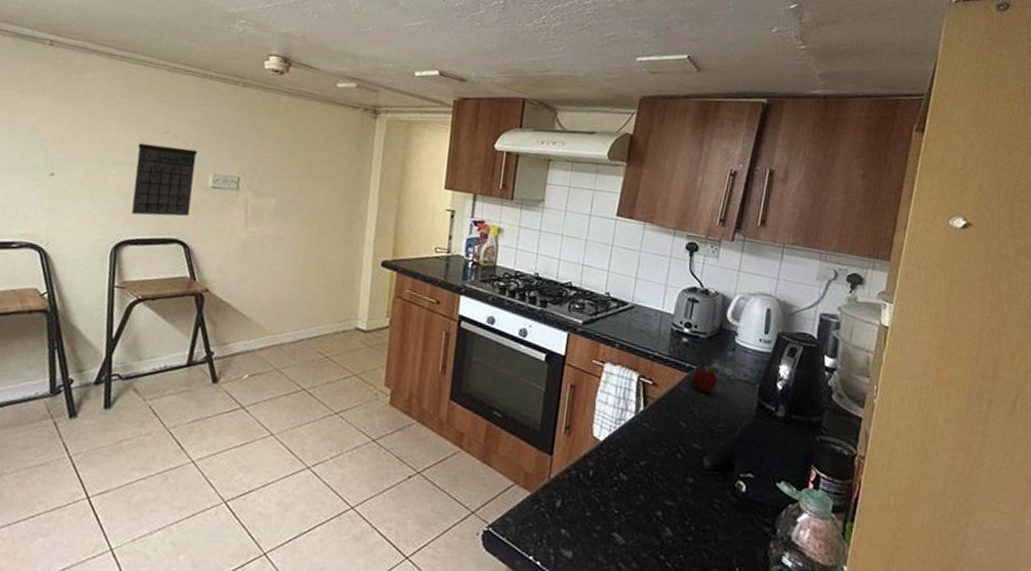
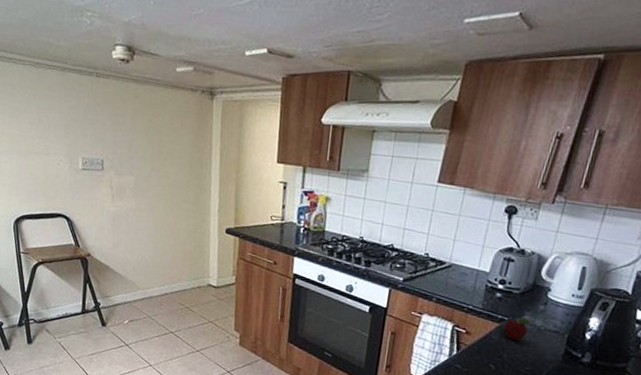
calendar: present [131,133,197,217] -> none [20,123,68,195]

